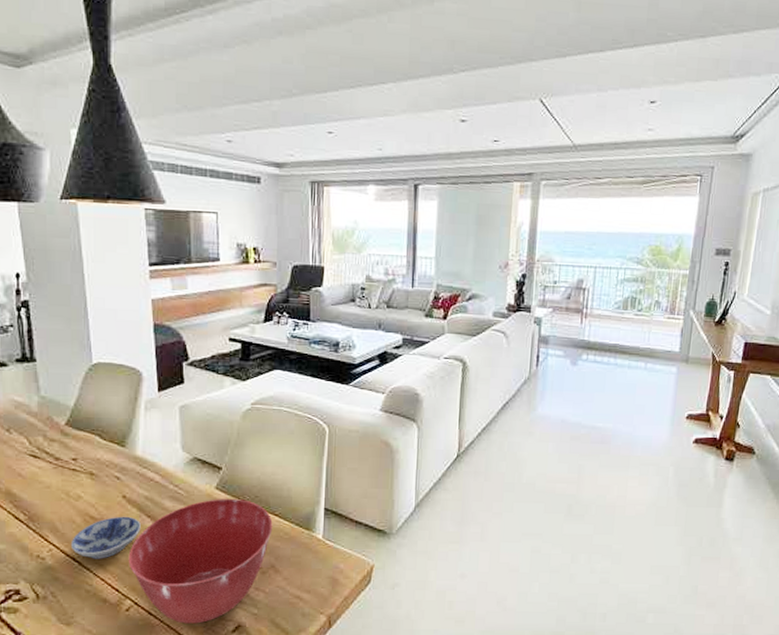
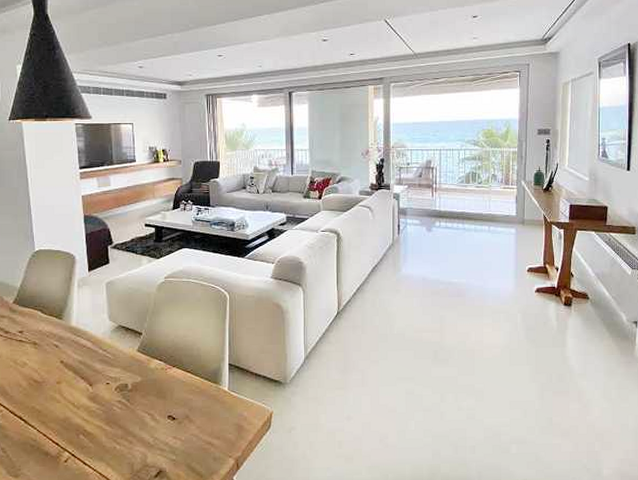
bowl: present [70,516,141,559] -> none [18,378,76,417]
mixing bowl: present [128,498,273,624] -> none [66,359,186,471]

